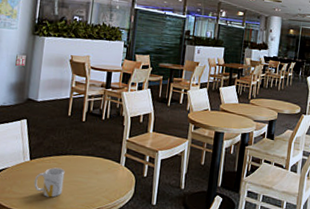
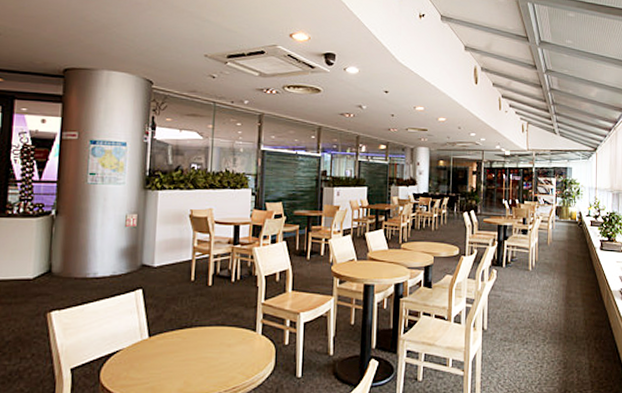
mug: present [34,167,65,198] -> none [155,343,191,380]

